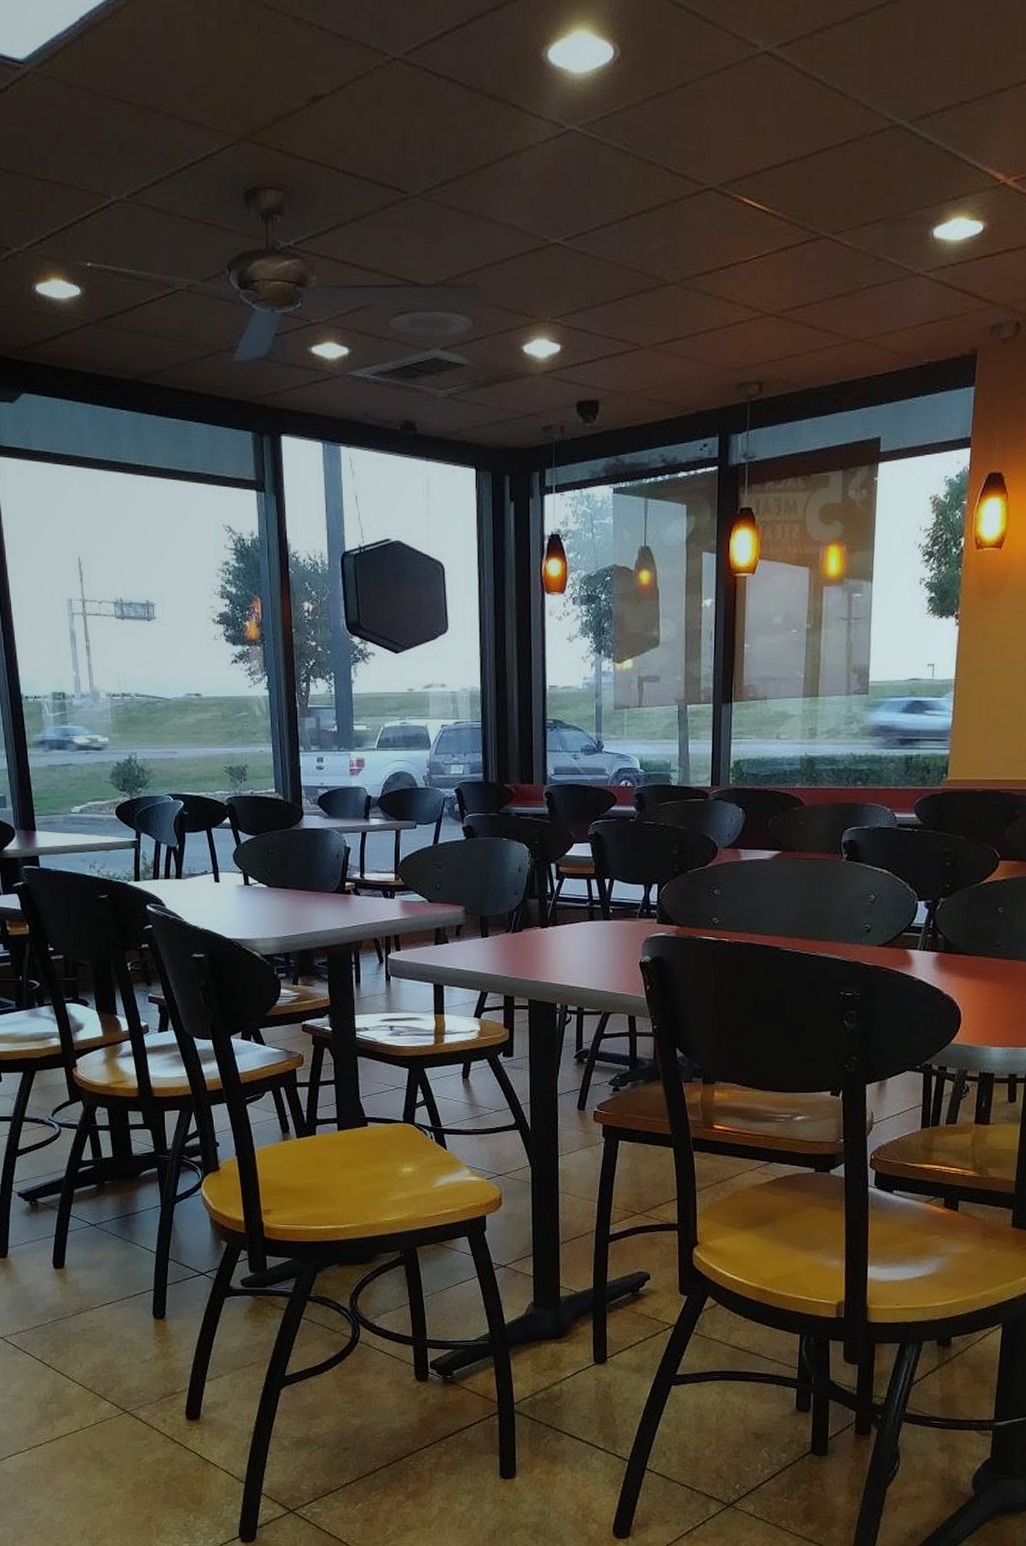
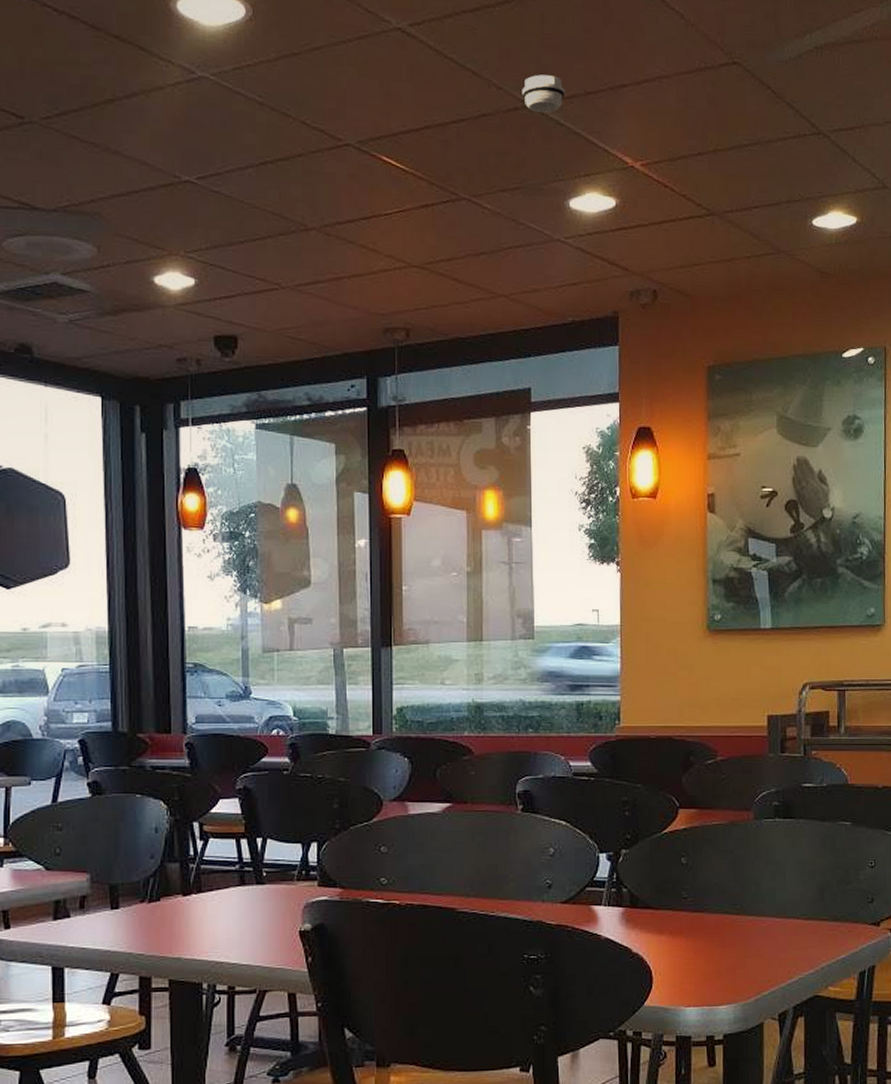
smoke detector: none [891,87,938,131] -> present [522,74,565,113]

